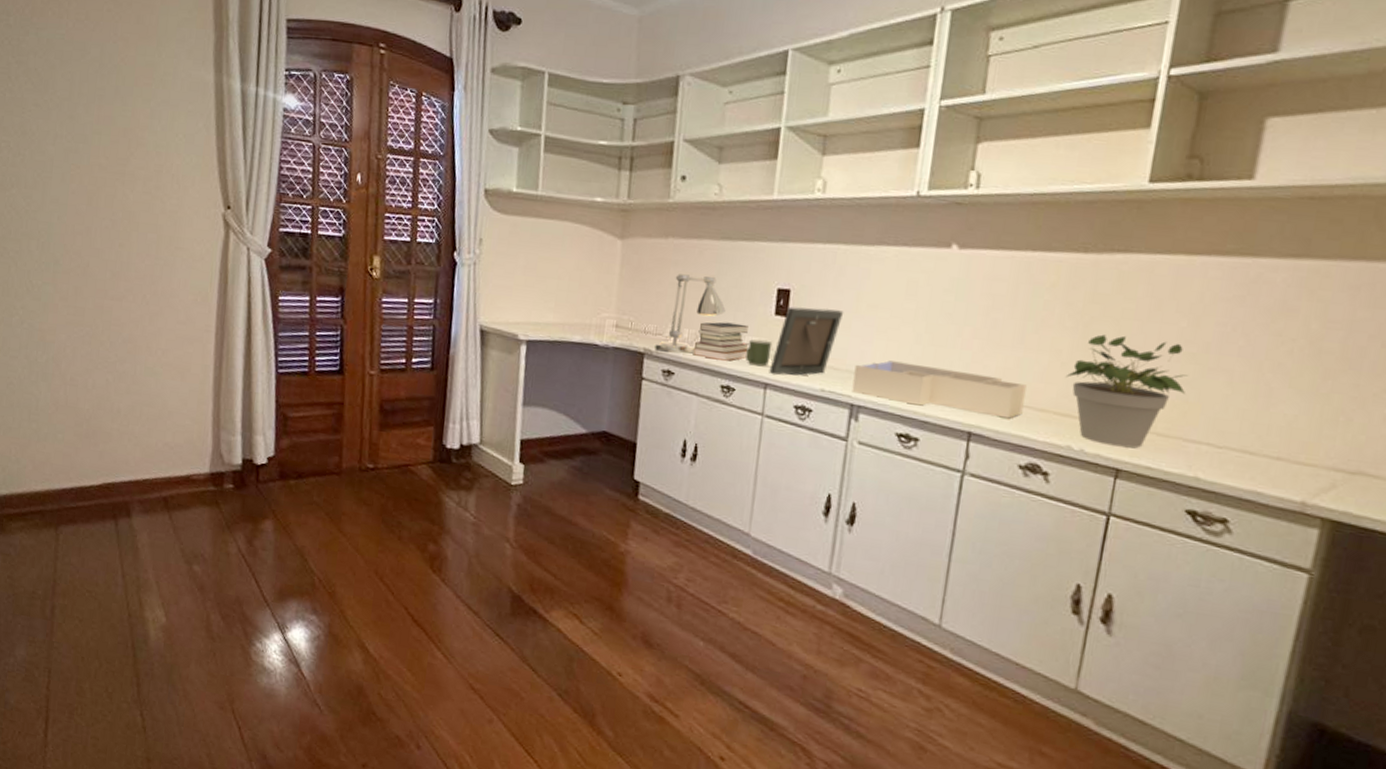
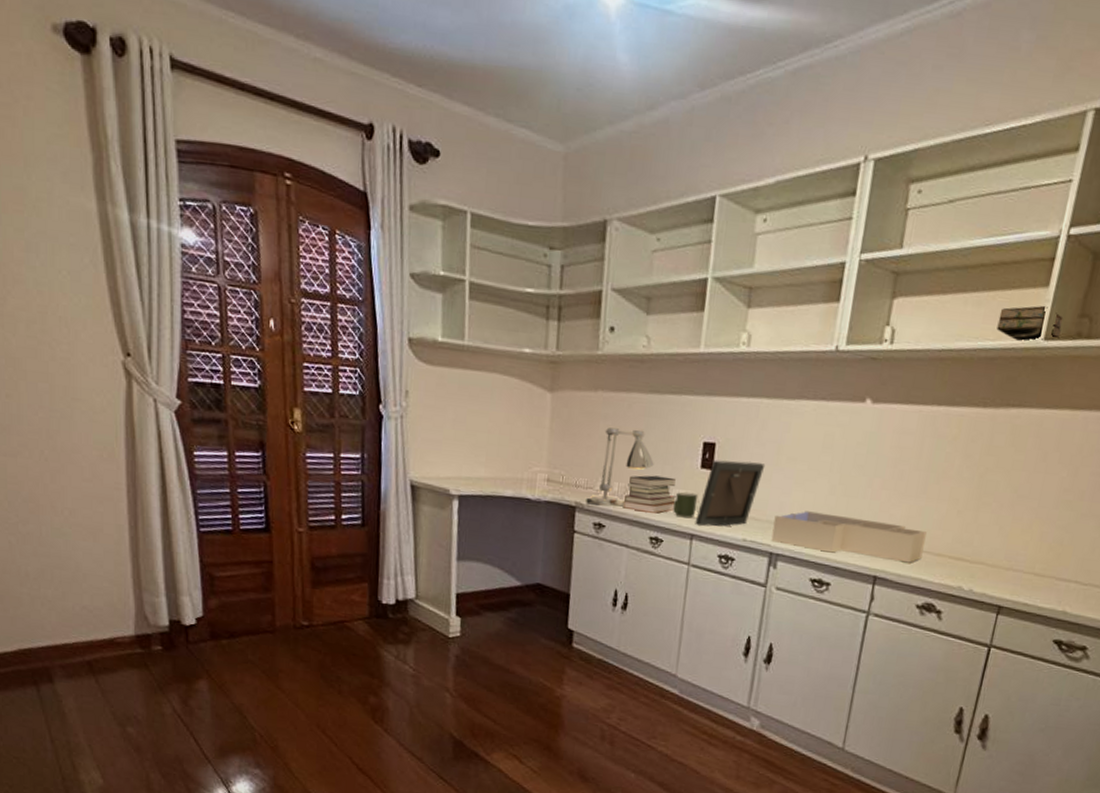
potted plant: present [1065,334,1188,449] -> none [960,484,1064,588]
decorative box: none [1094,147,1170,184] -> present [996,305,1063,342]

